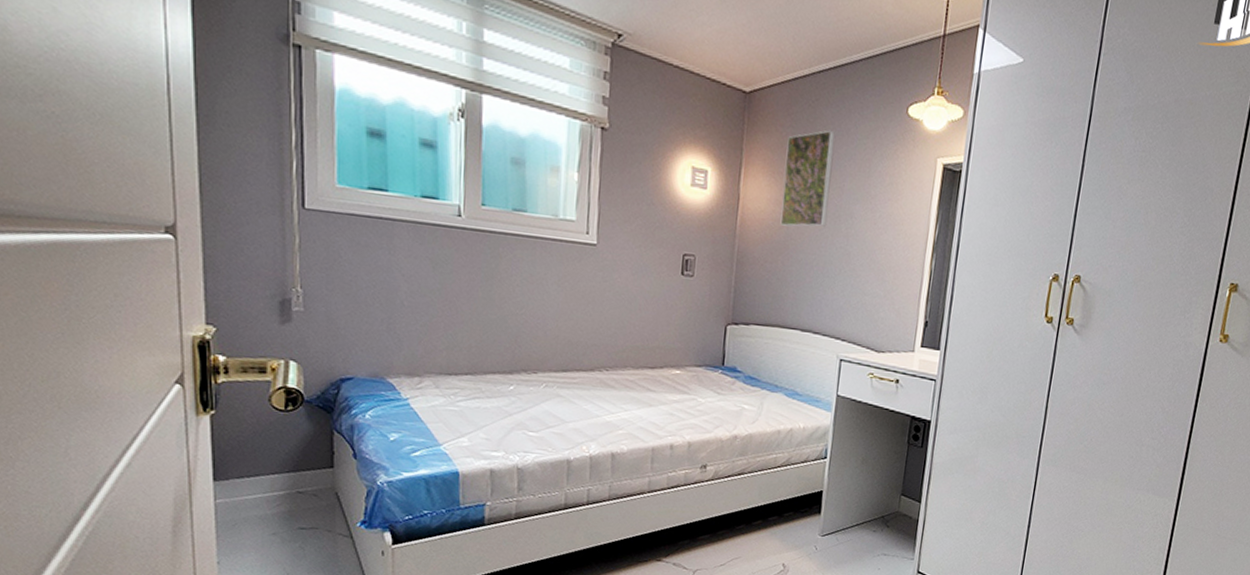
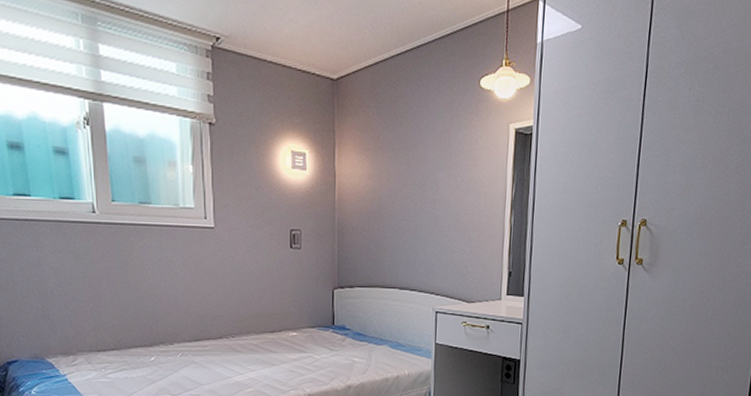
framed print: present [780,130,835,227] -> none [373,107,416,197]

